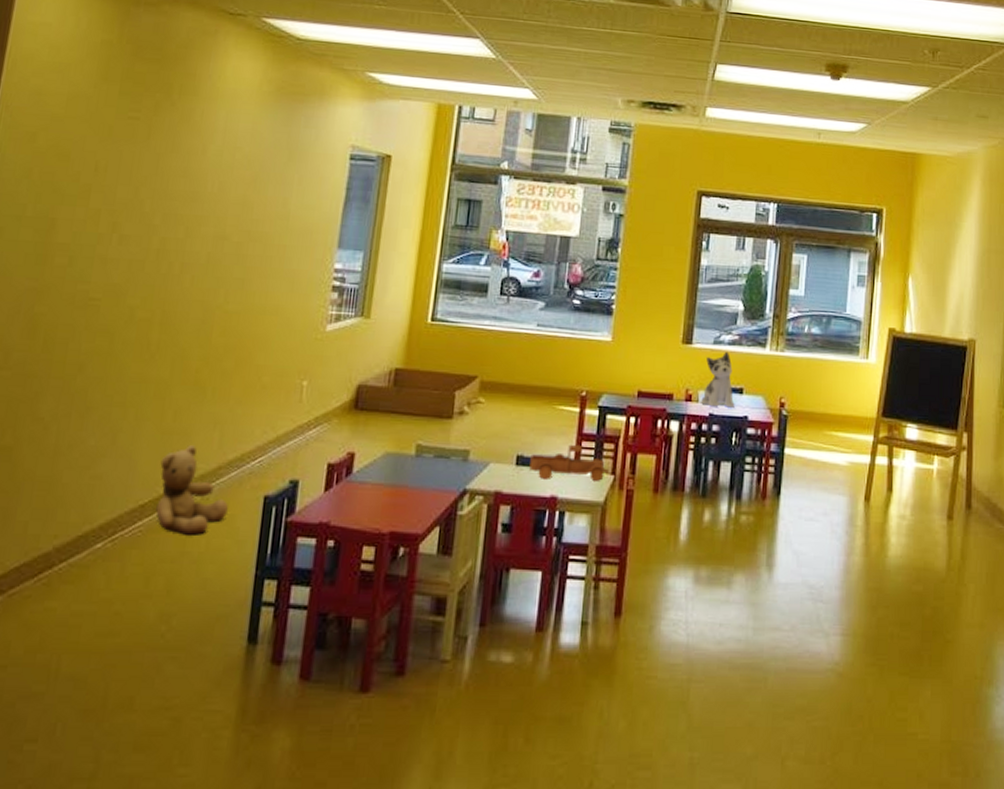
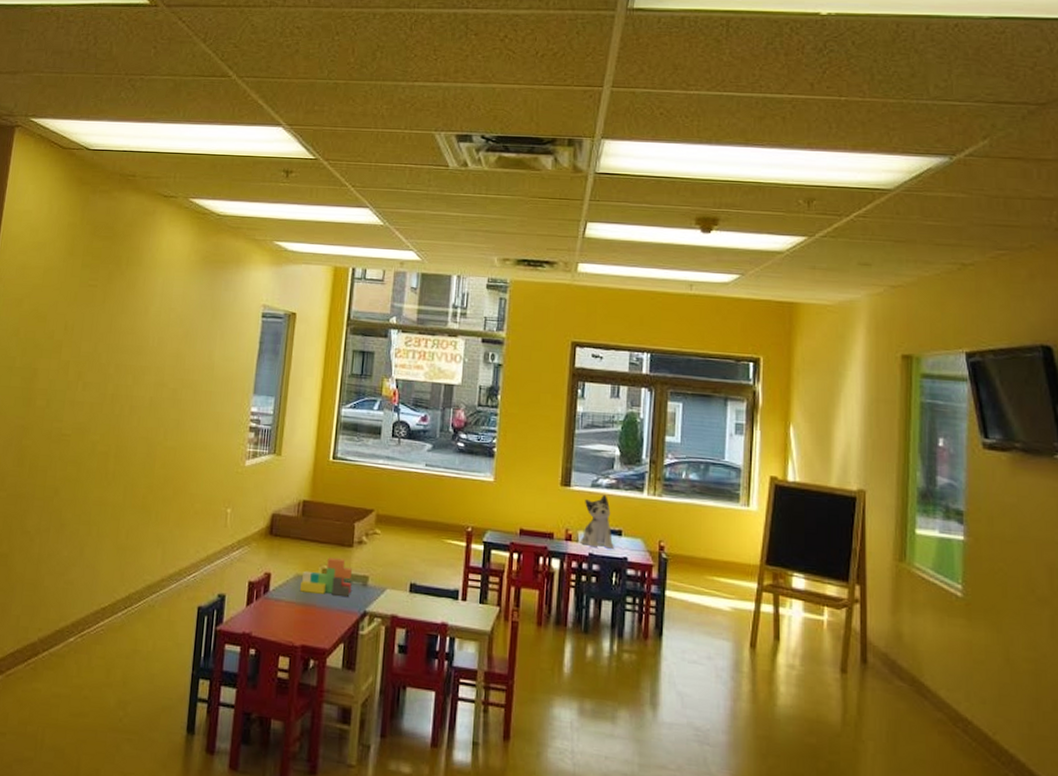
teddy bear: present [155,445,228,535] -> none [114,560,170,637]
building blocks: none [390,432,452,475] -> present [300,558,353,598]
toy truck: present [529,444,609,481] -> none [422,575,495,612]

